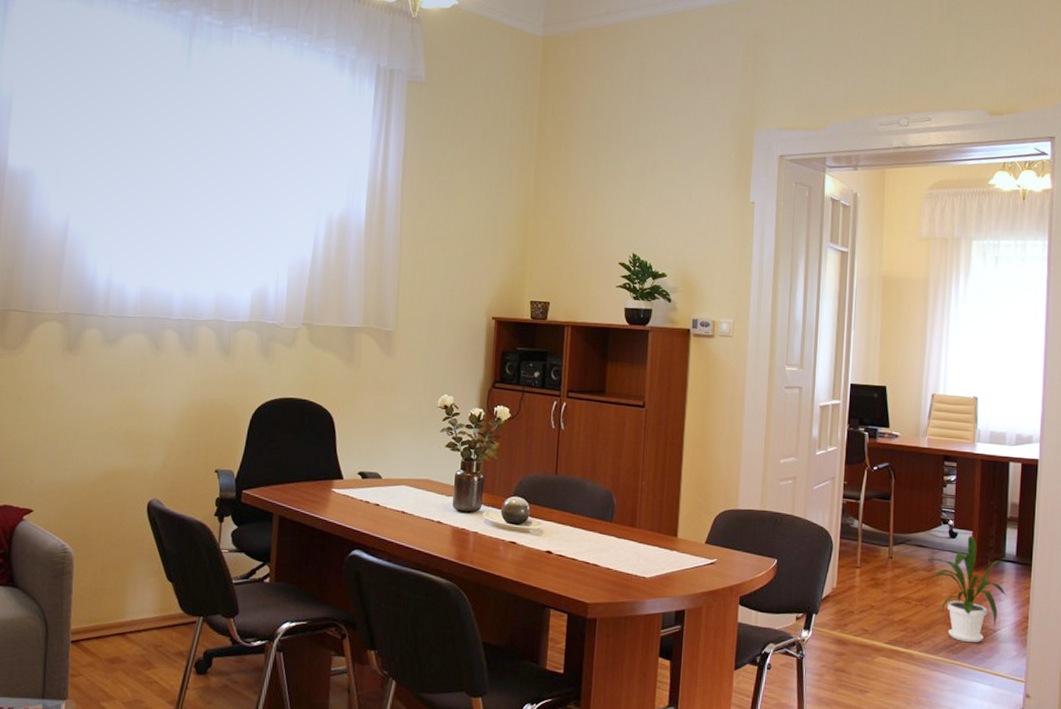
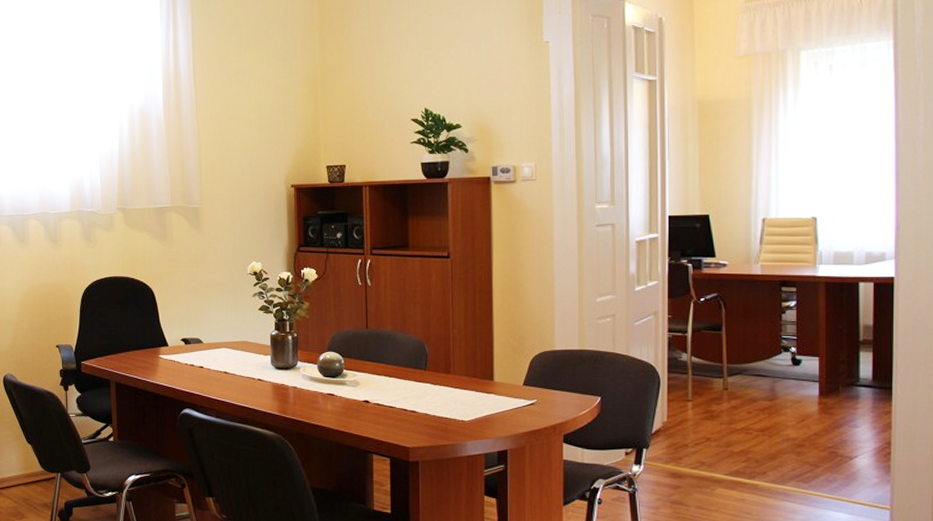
house plant: present [928,535,1008,643] -> none [768,361,863,472]

